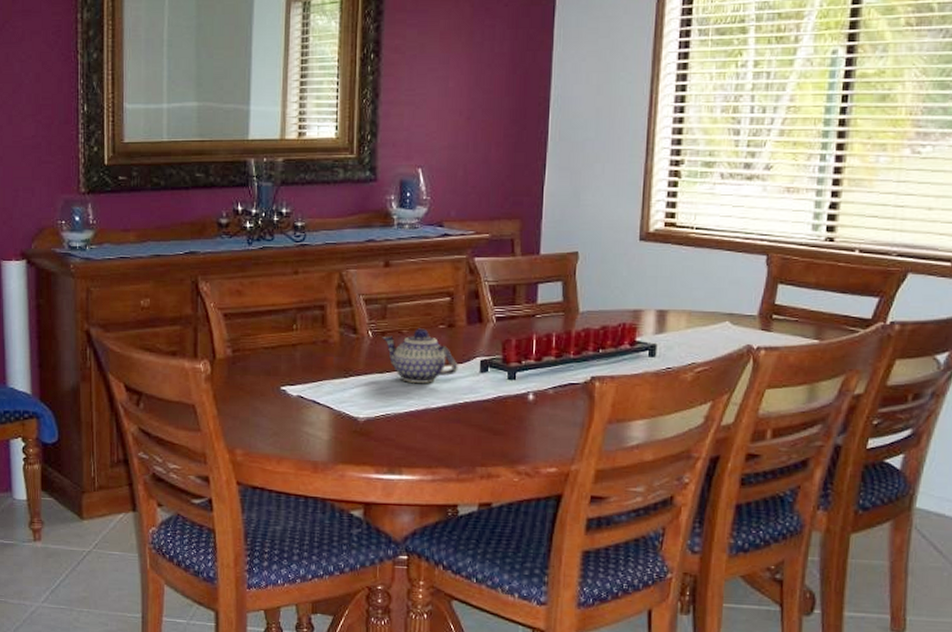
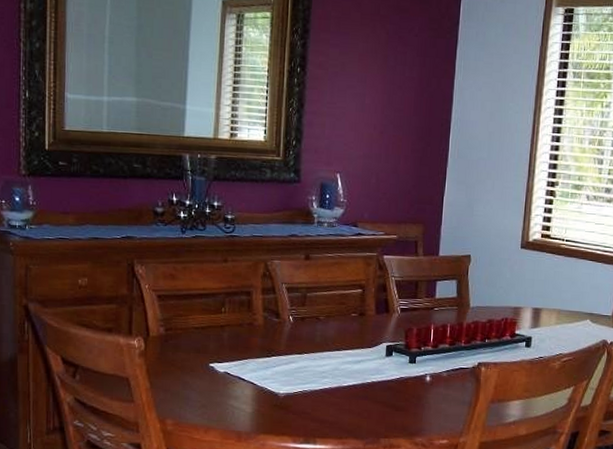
teapot: present [382,328,458,383] -> none [301,315,367,364]

